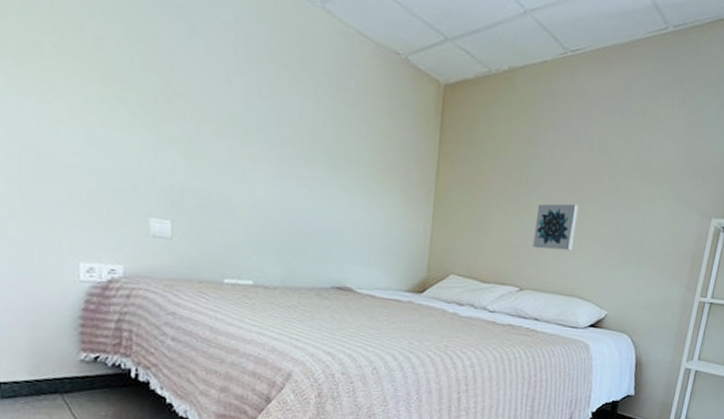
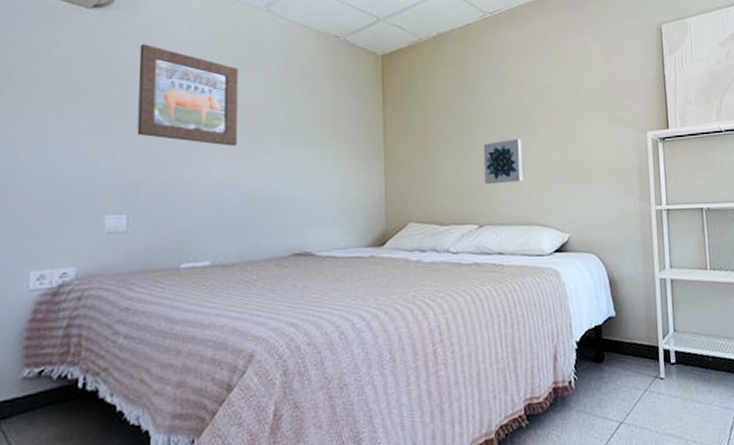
wall art: none [179,28,288,165] -> present [137,44,239,146]

